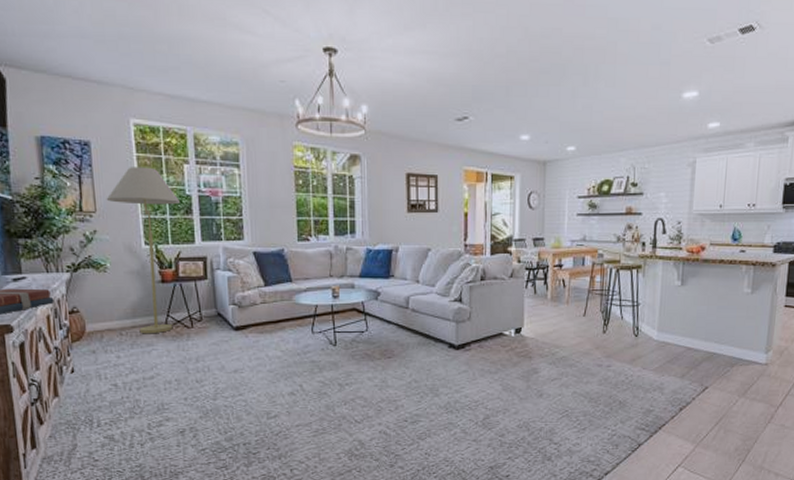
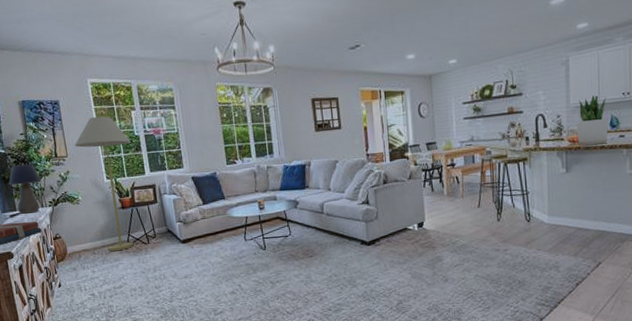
table lamp: none [14,214,59,278] -> present [8,163,42,214]
planter: none [696,204,731,258] -> present [576,95,608,146]

